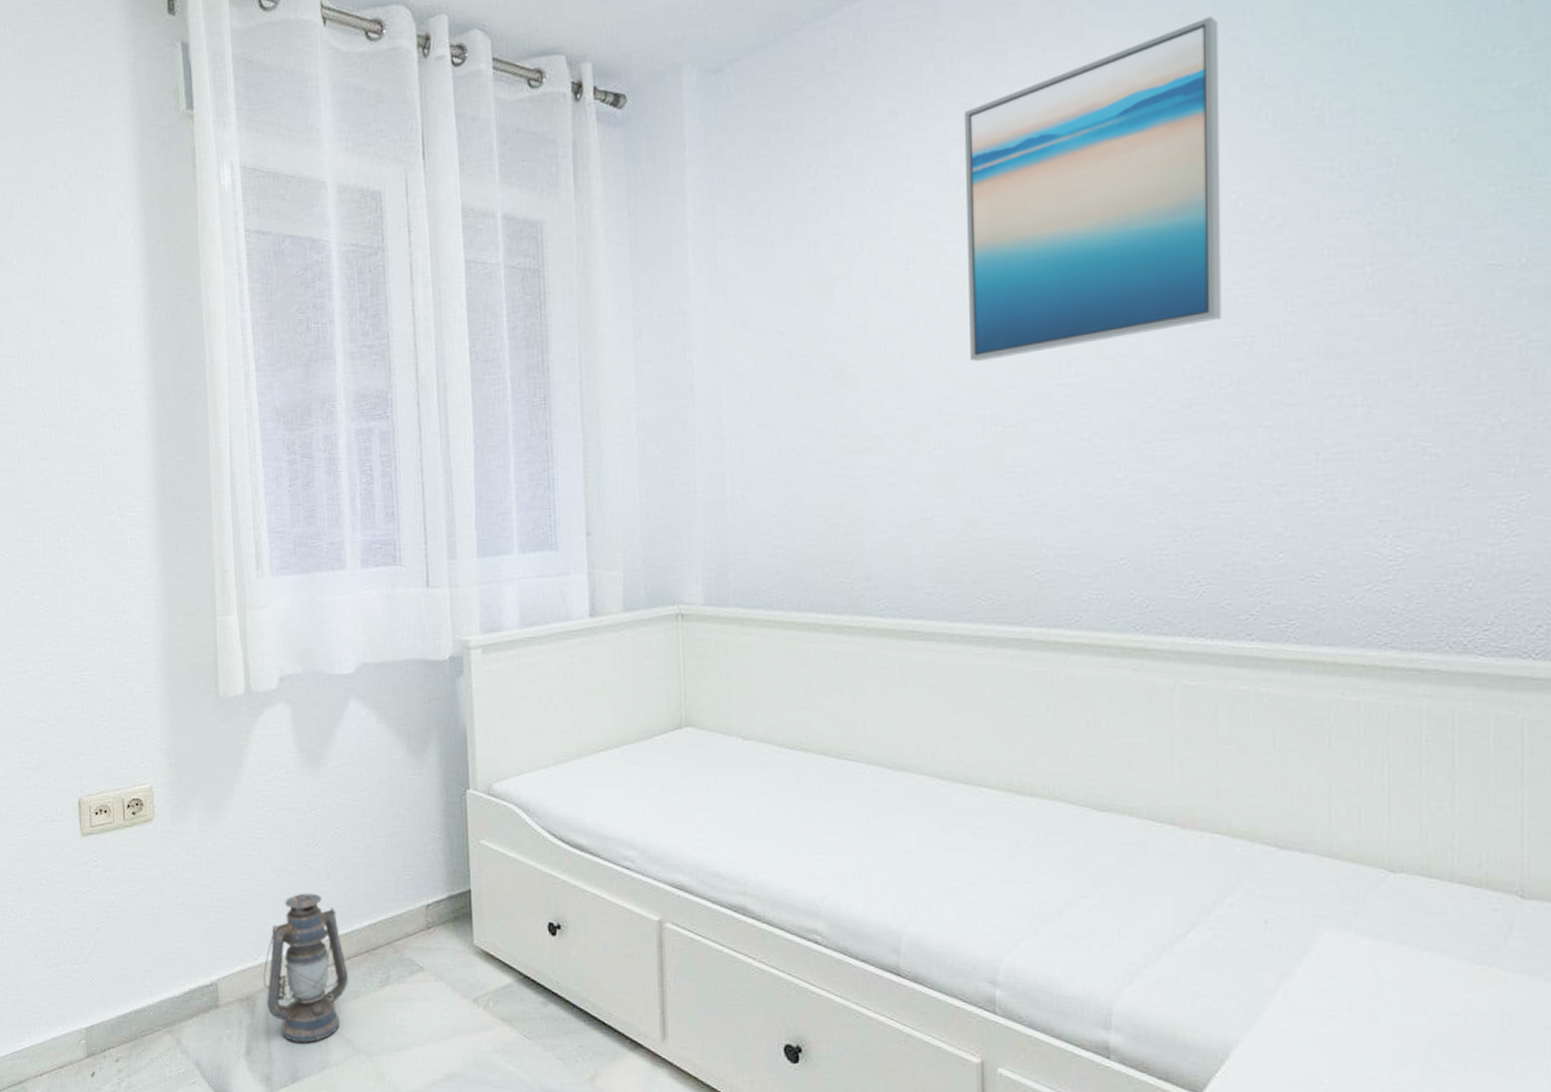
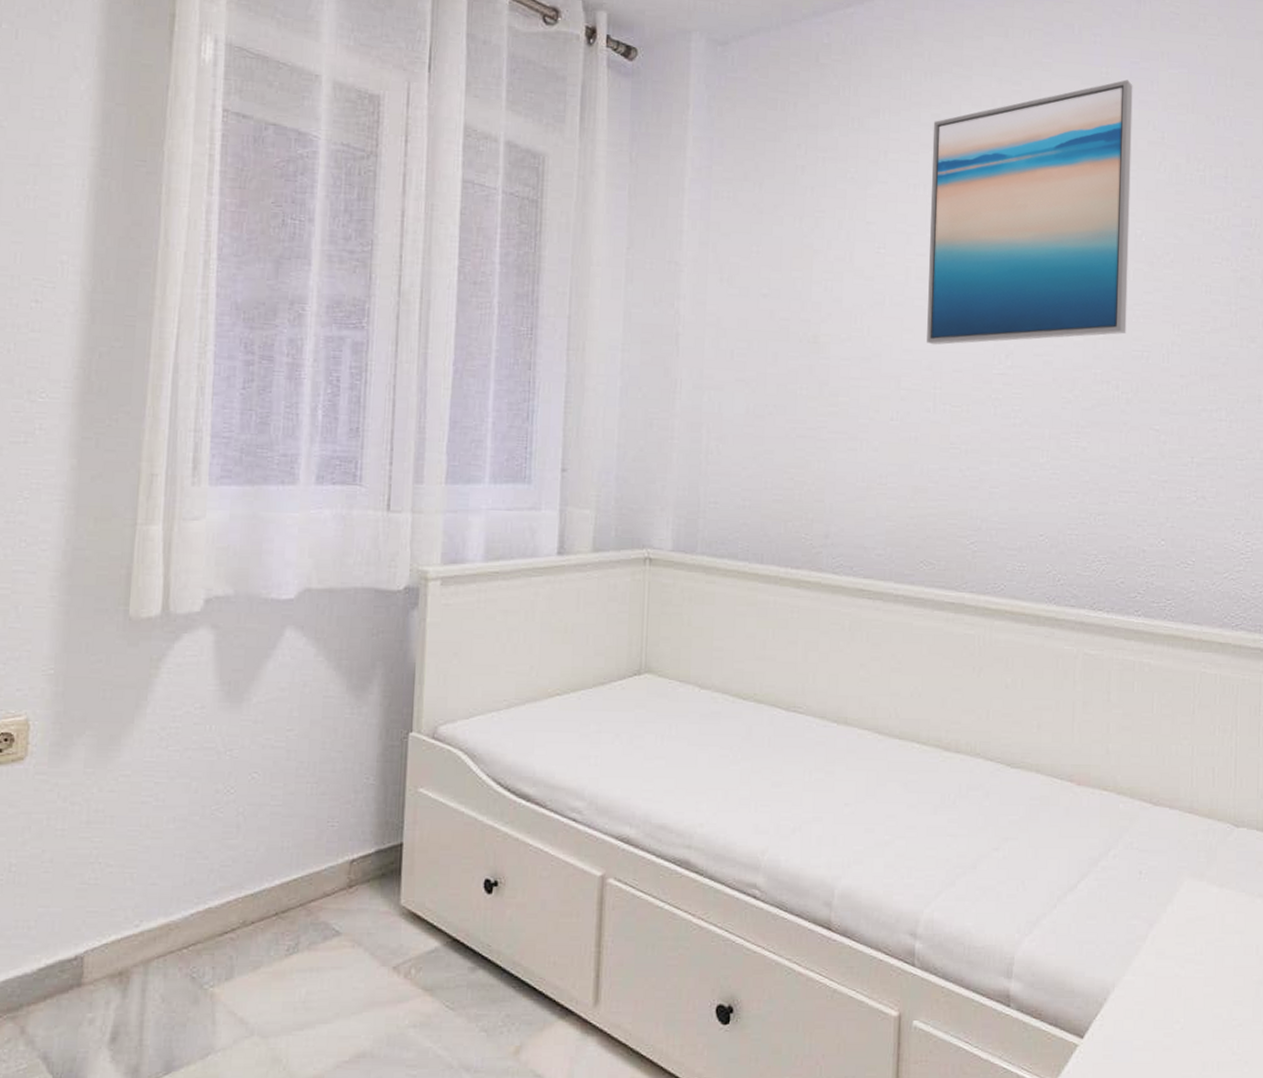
lantern: present [262,893,348,1043] -> none [142,847,250,1025]

